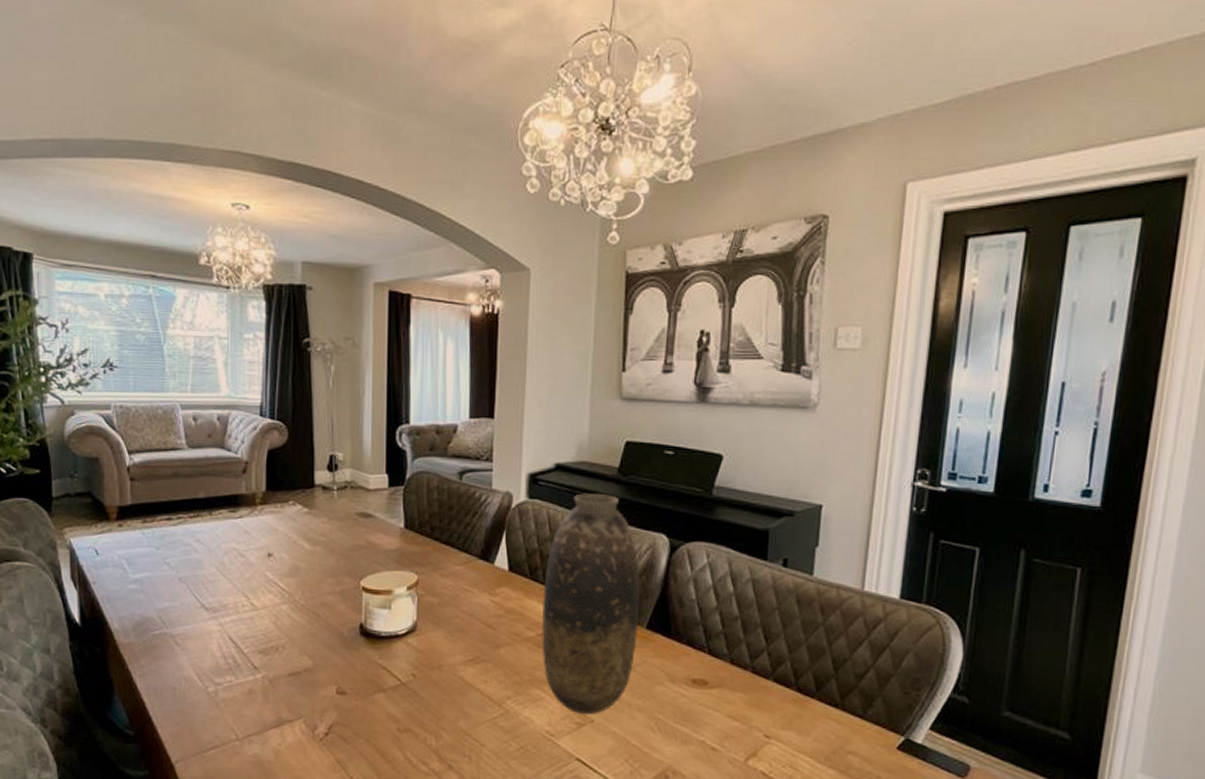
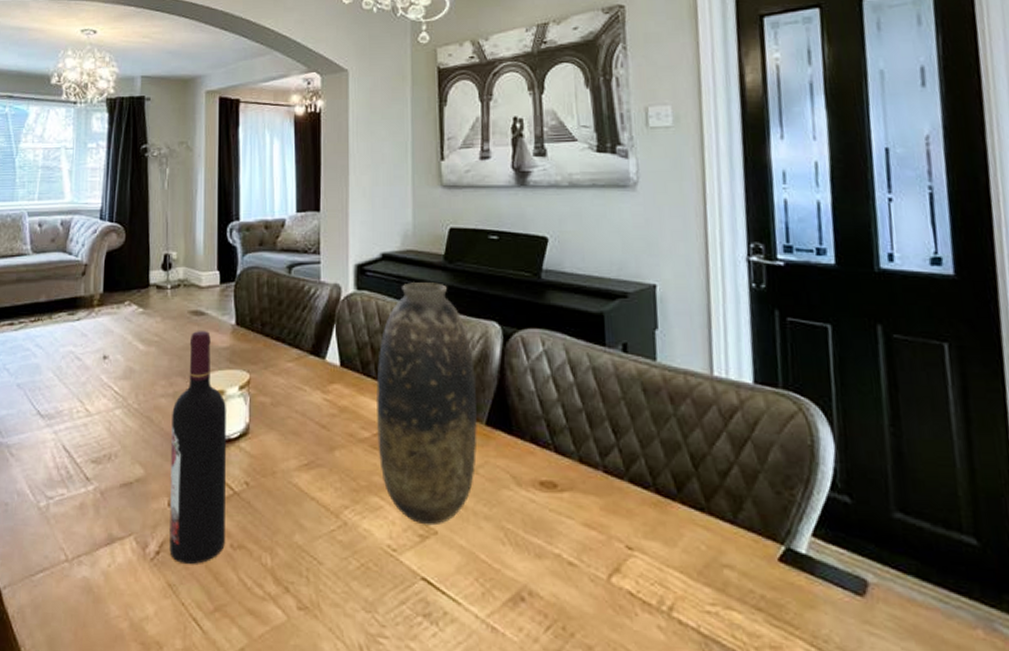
wine bottle: none [338,532,394,745] -> present [169,331,226,565]

